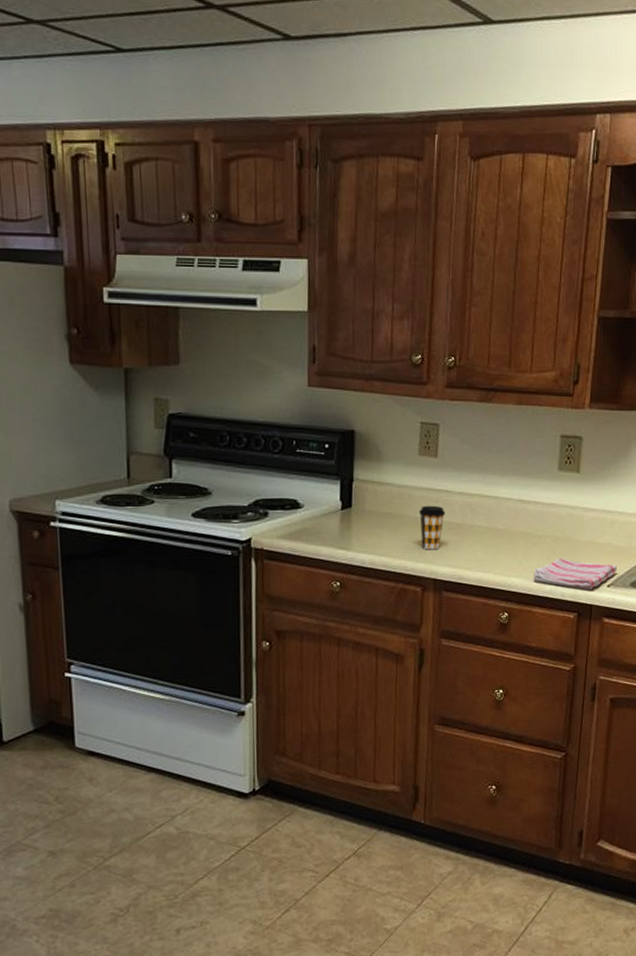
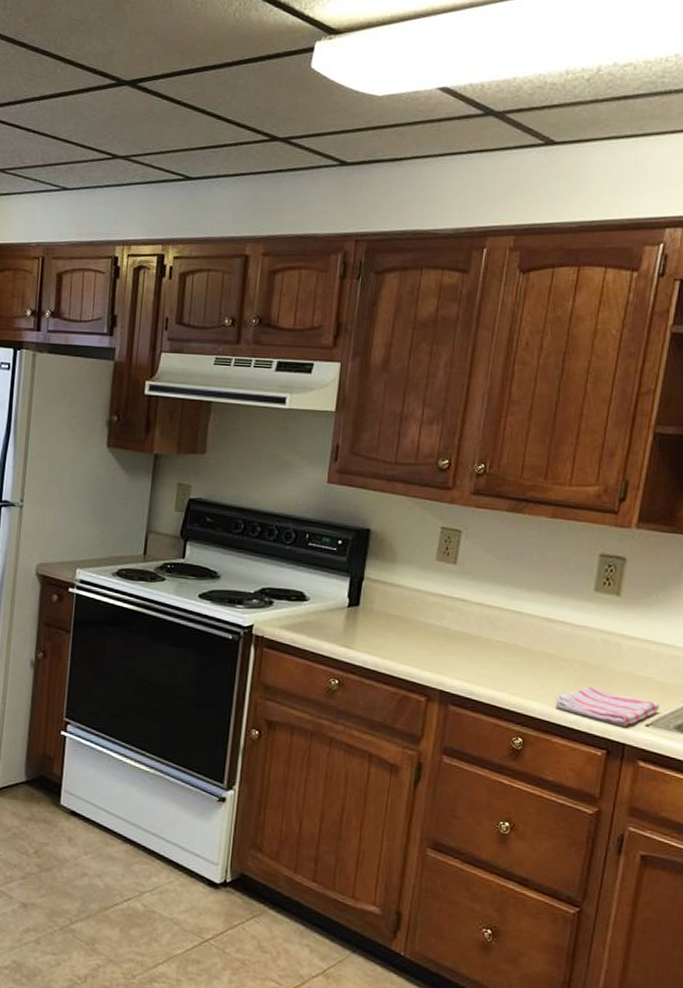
coffee cup: present [419,505,446,550] -> none [430,612,460,660]

